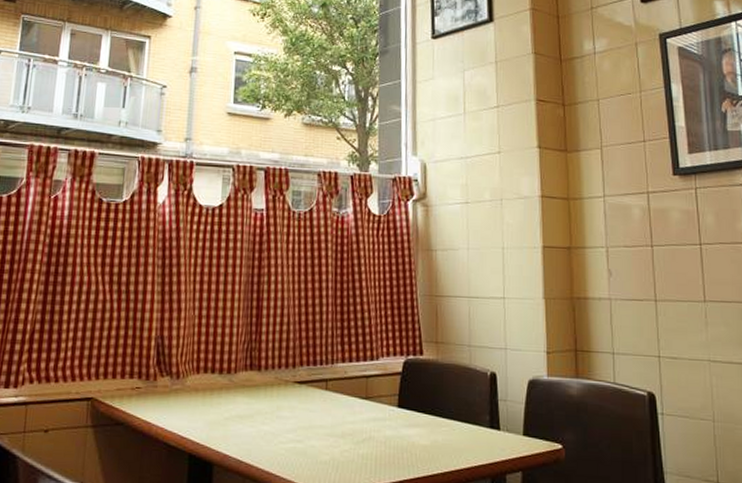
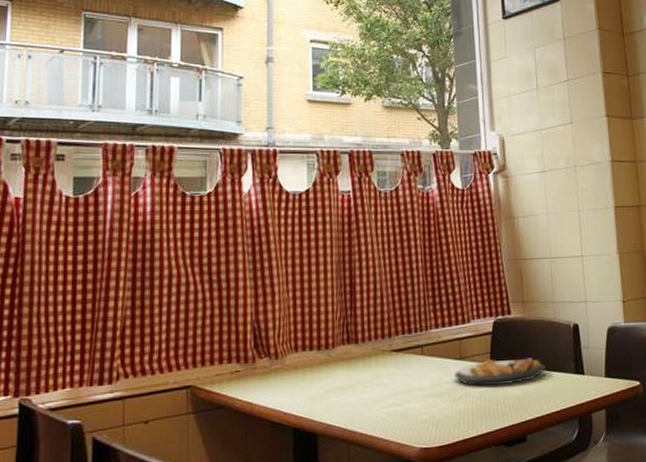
plate: none [359,402,458,432] -> present [454,358,546,387]

